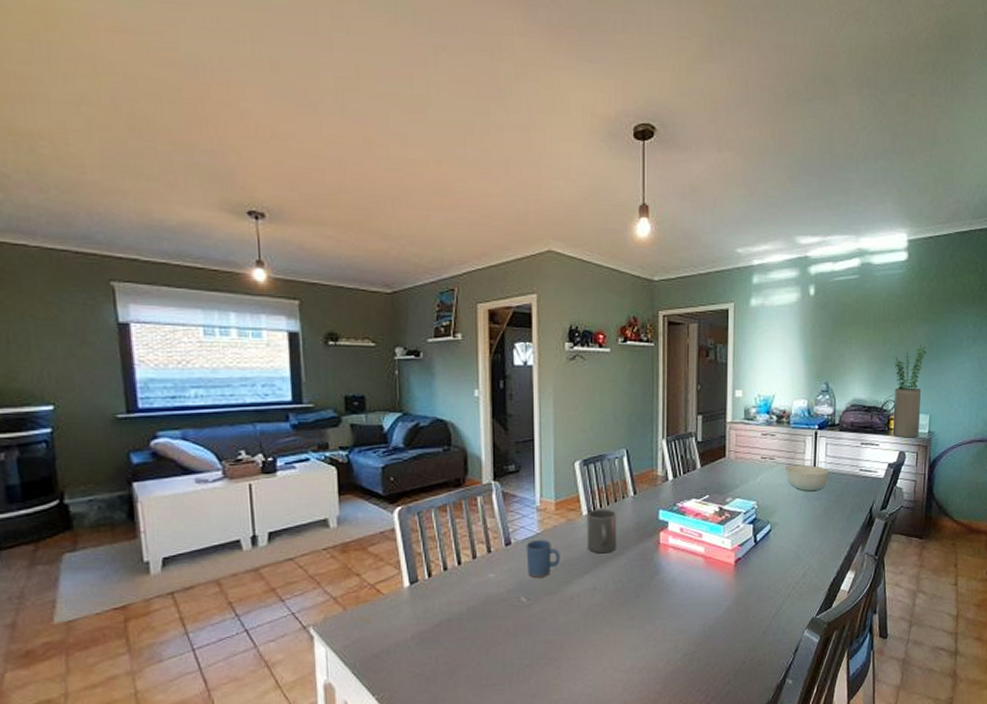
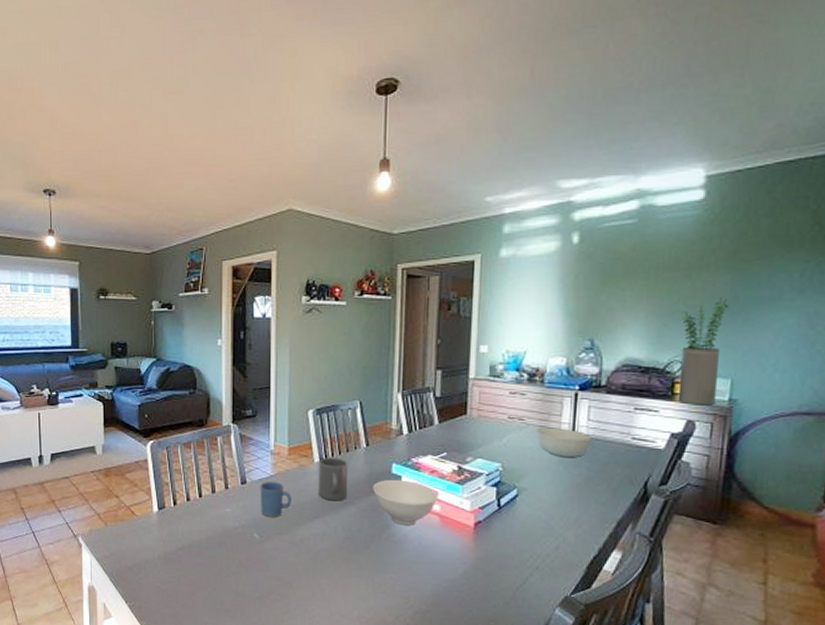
bowl: none [641,525,702,570] -> present [373,479,438,526]

